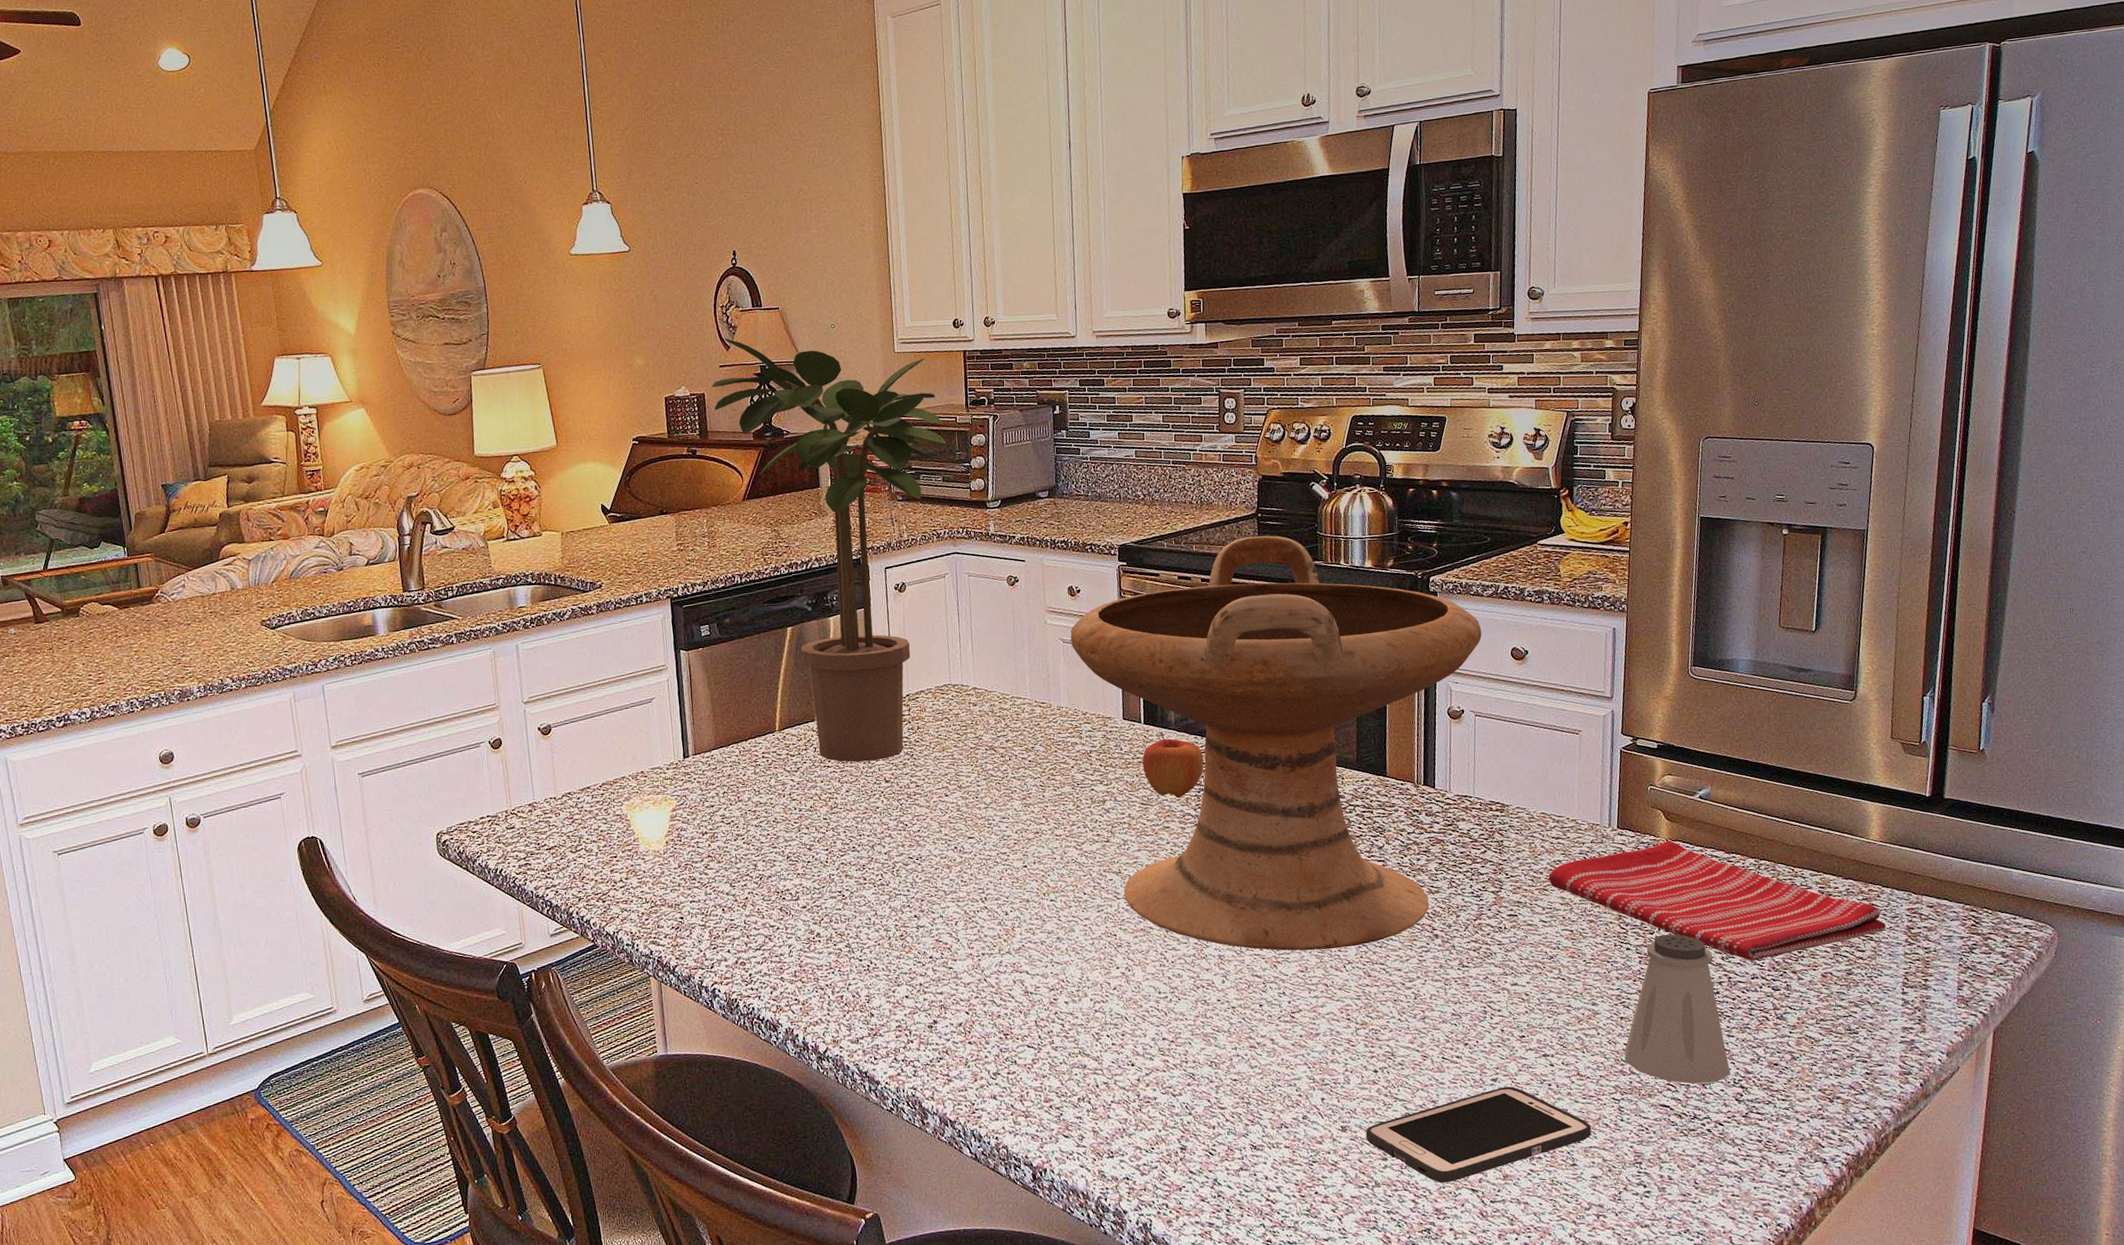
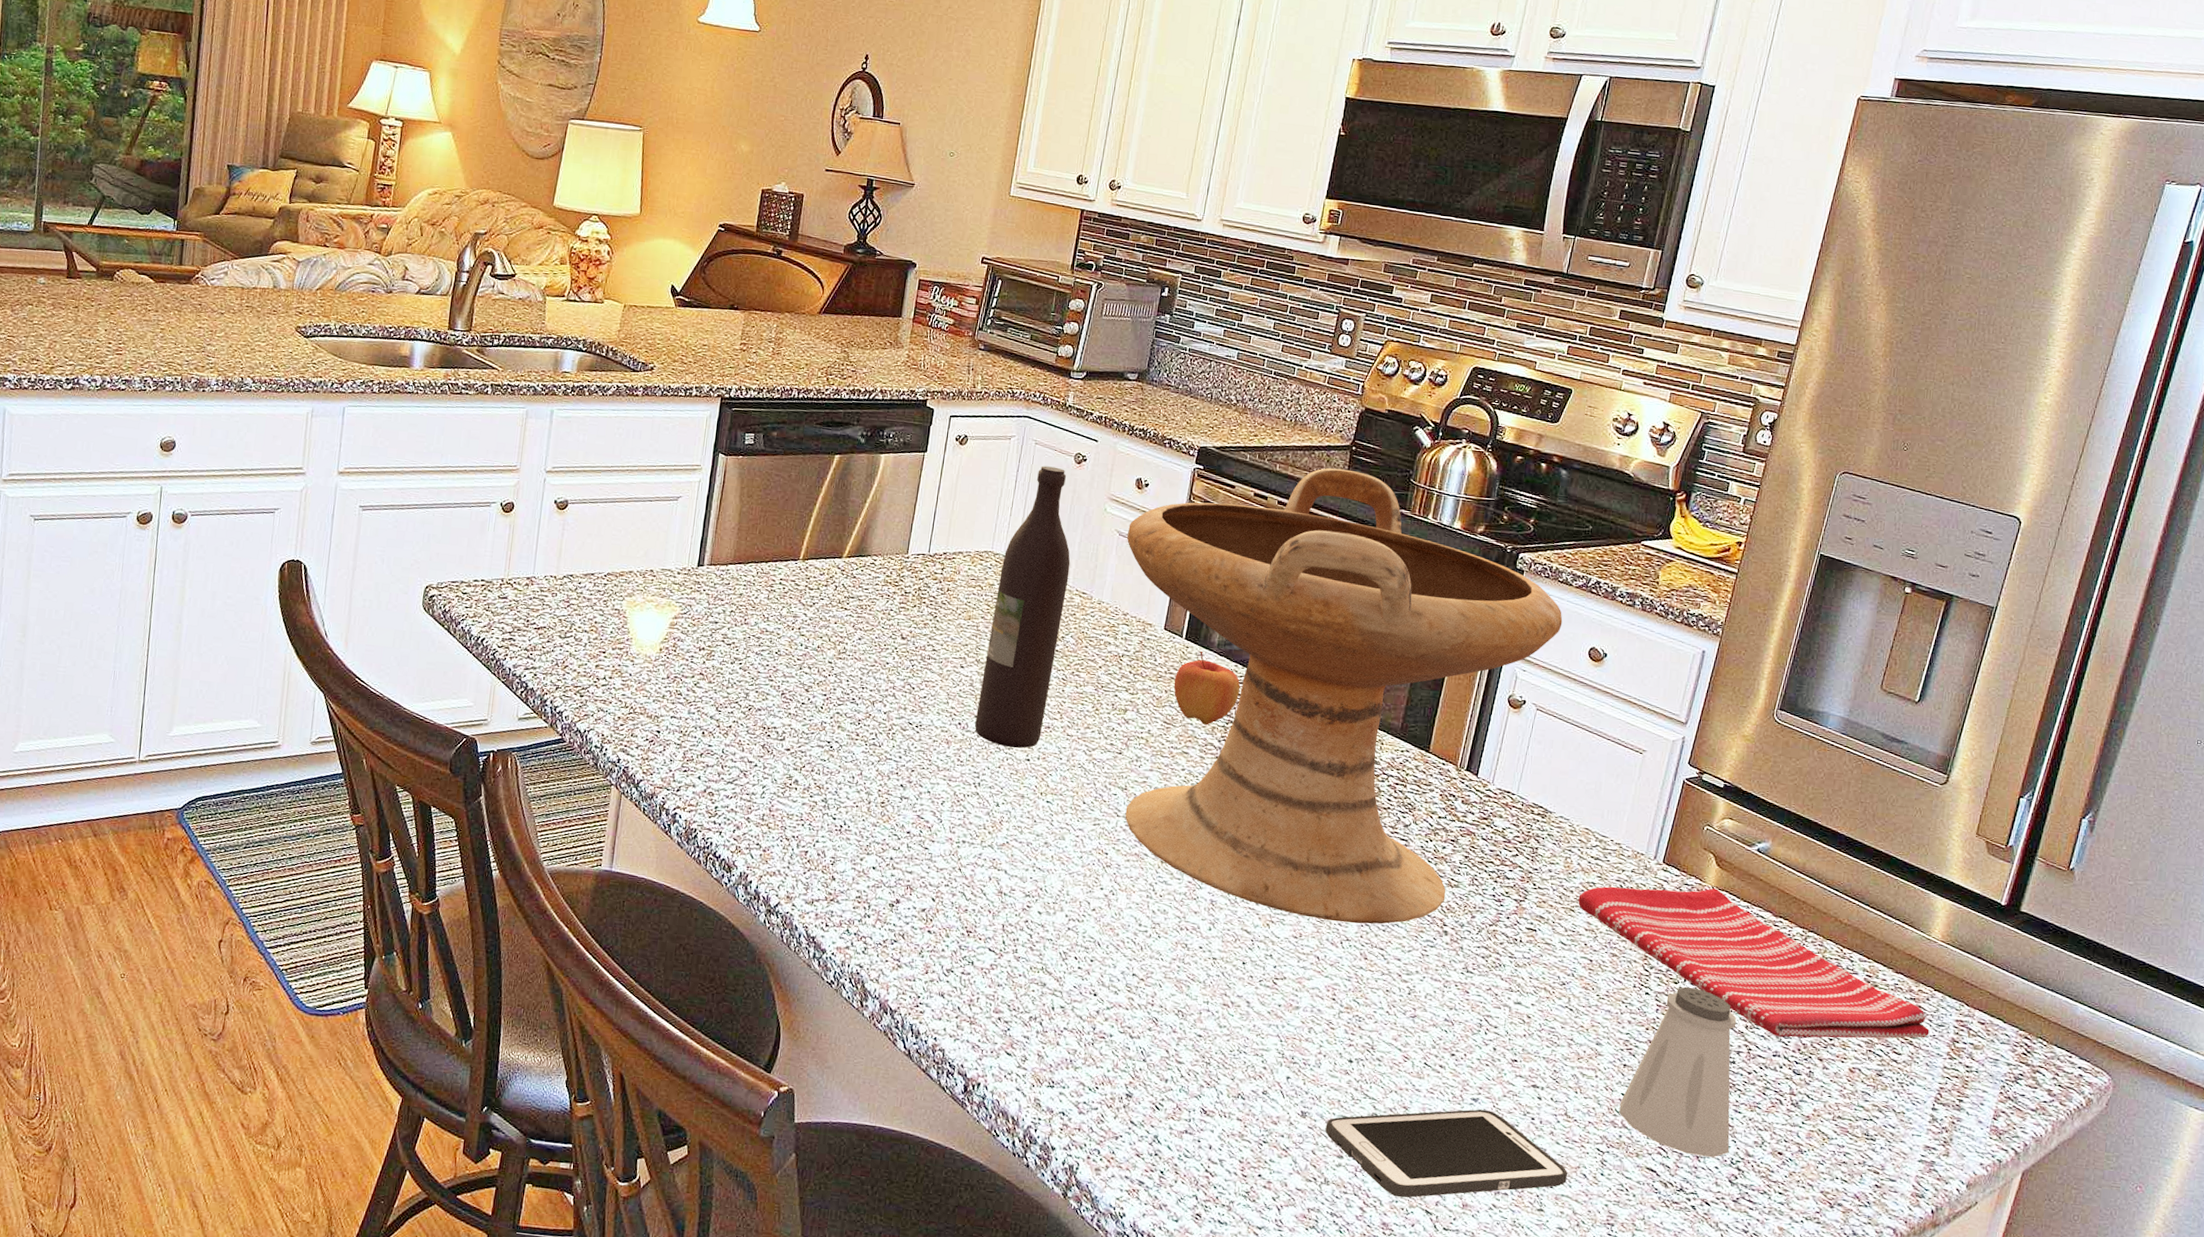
potted plant: present [711,338,947,763] -> none [811,142,1044,615]
wine bottle: none [962,593,1032,859] -> present [975,465,1071,749]

